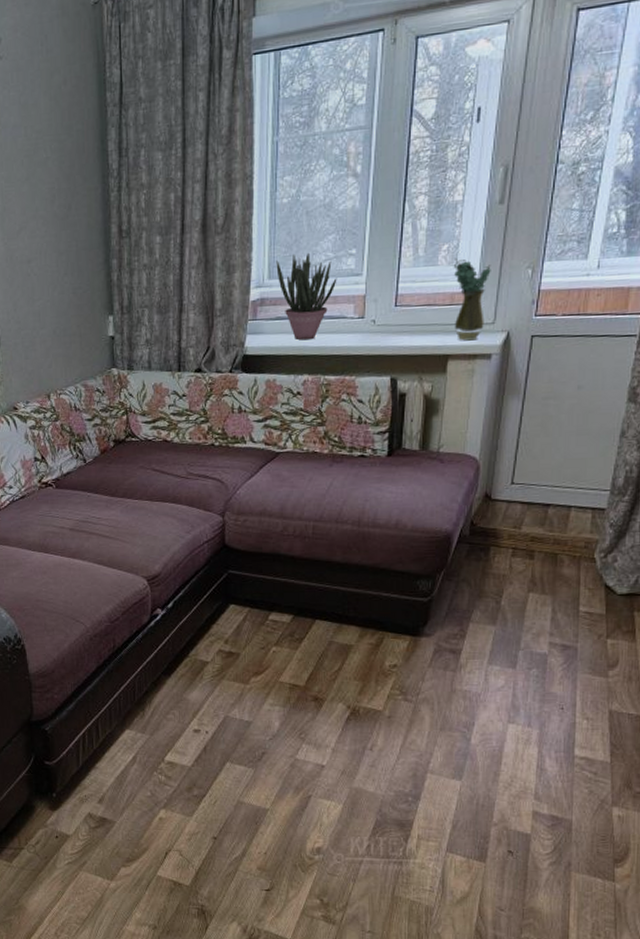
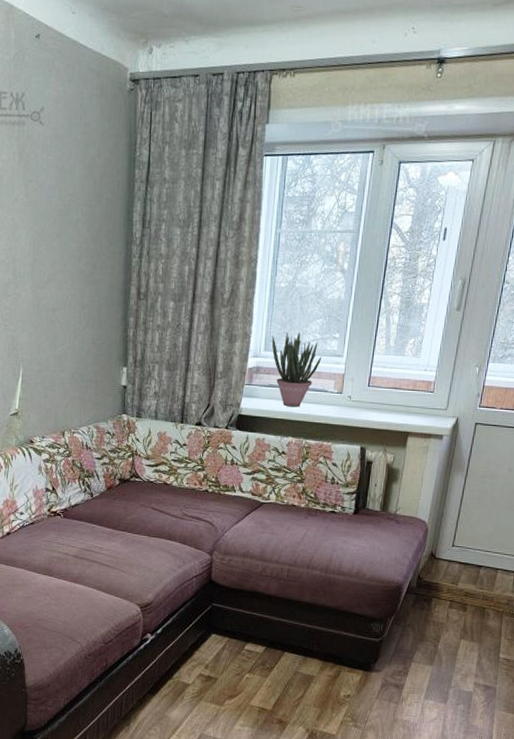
vase: present [453,257,491,341] -> none [414,351,447,422]

